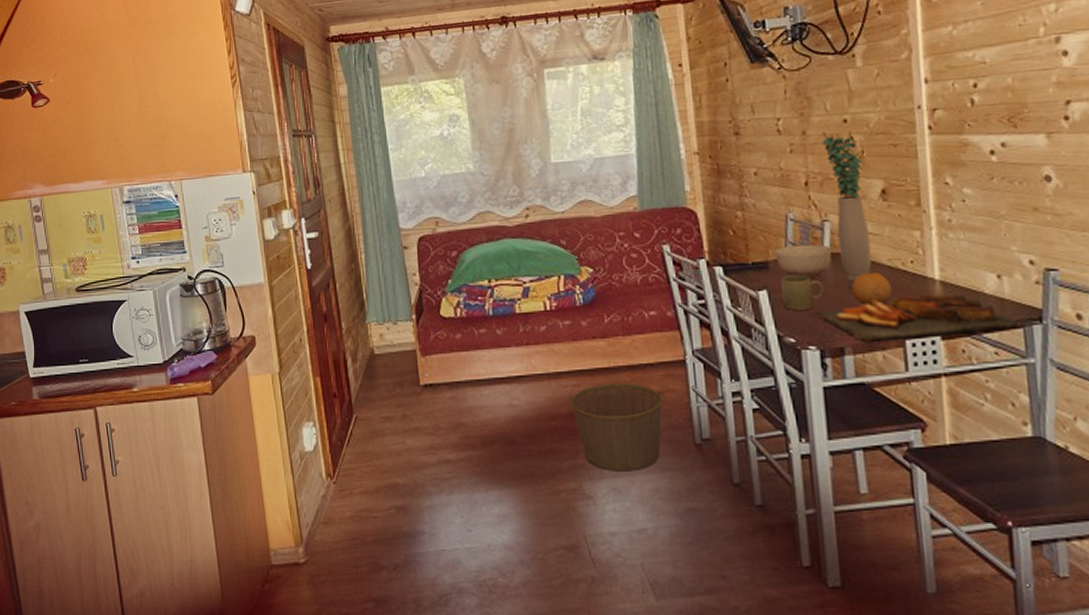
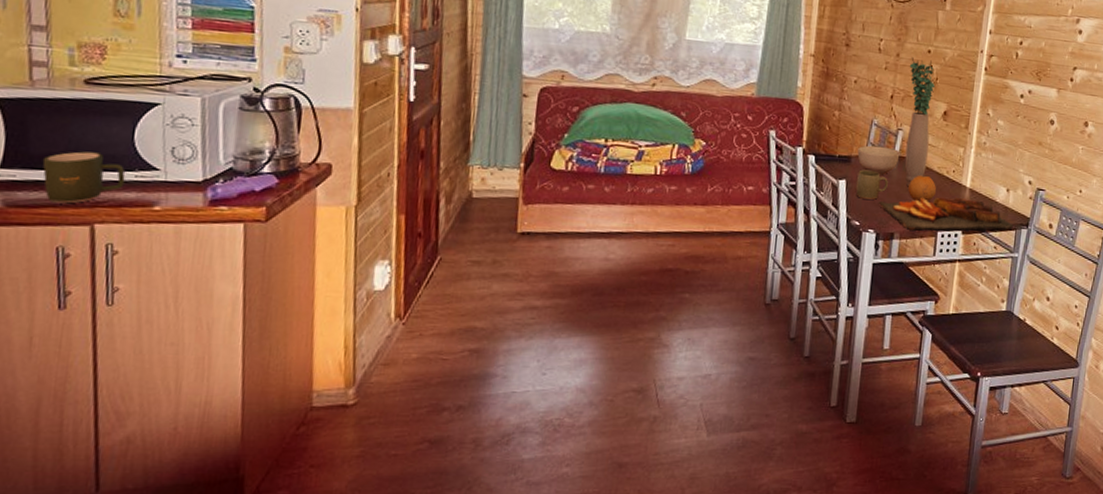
mug: none [58,347,111,392] -> present [42,151,126,204]
basket: present [567,383,664,472] -> none [661,246,747,325]

